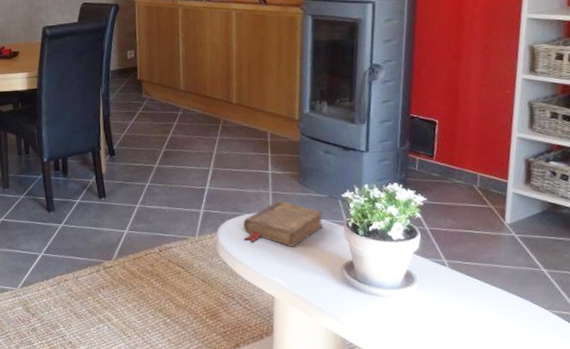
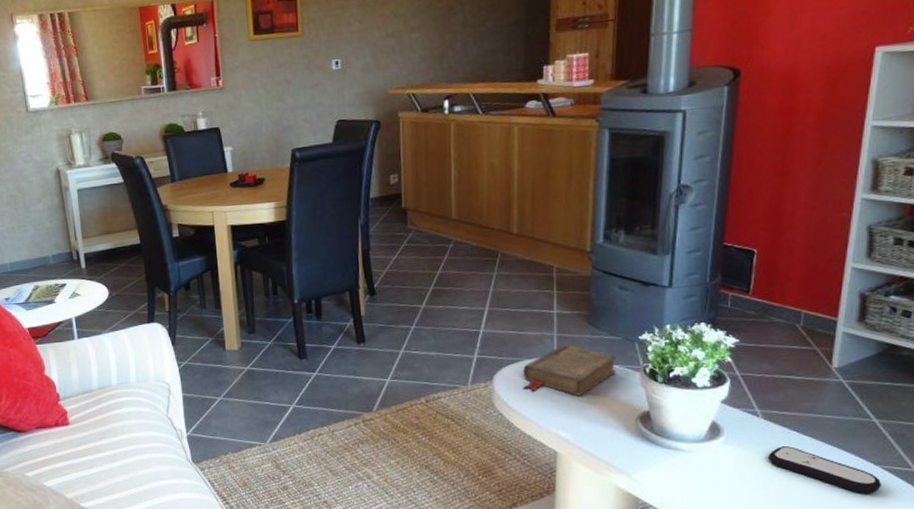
remote control: none [454,293,552,336] -> present [767,446,881,494]

